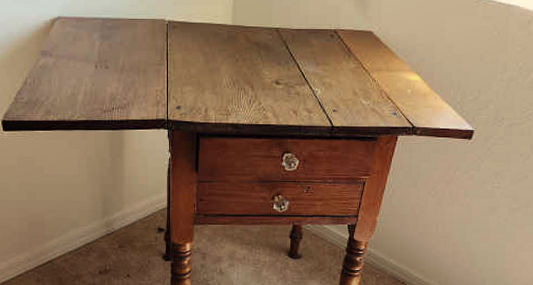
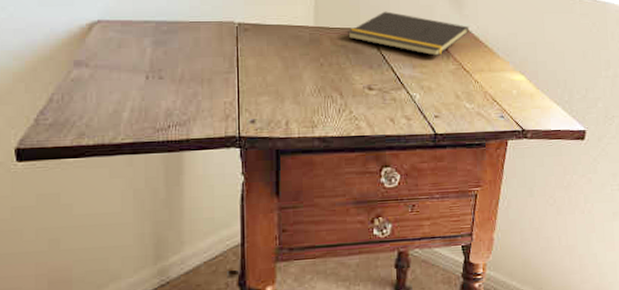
notepad: none [261,12,372,55] -> present [348,11,470,56]

